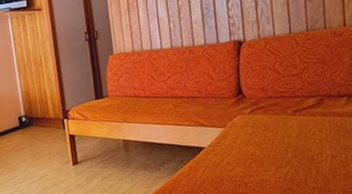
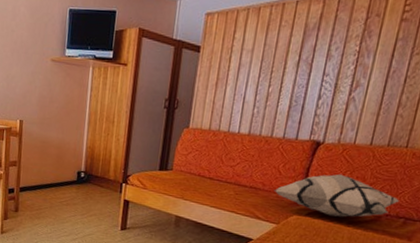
decorative pillow: none [211,66,336,109] -> present [274,173,399,218]

